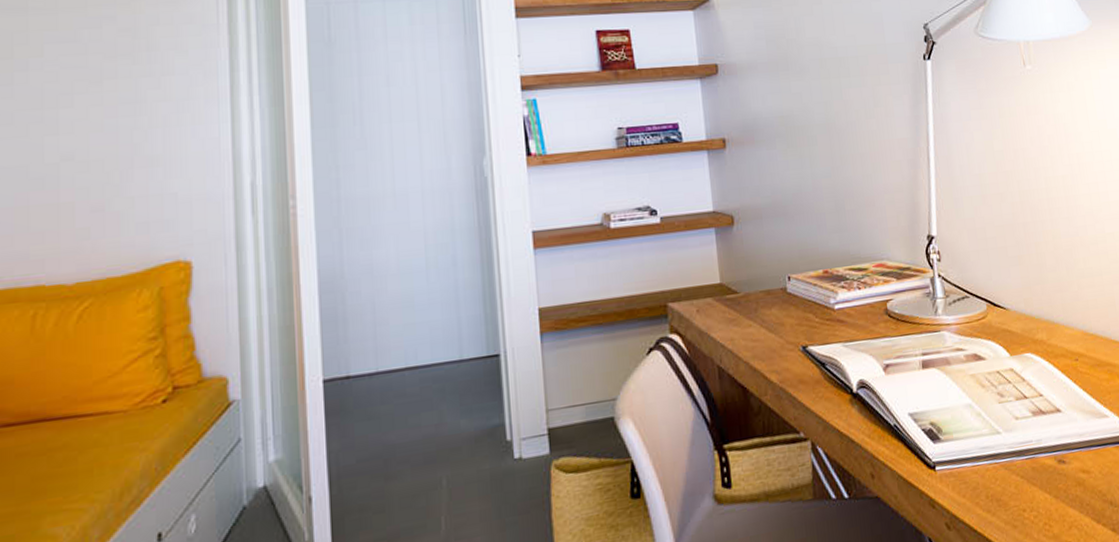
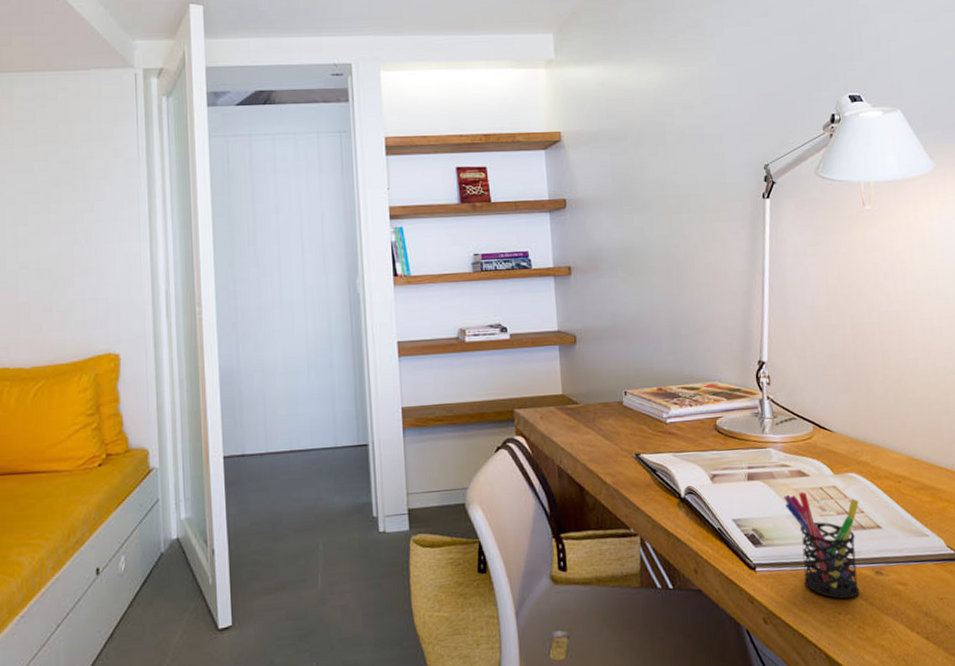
pen holder: none [960,377,1043,494] -> present [784,491,860,599]

